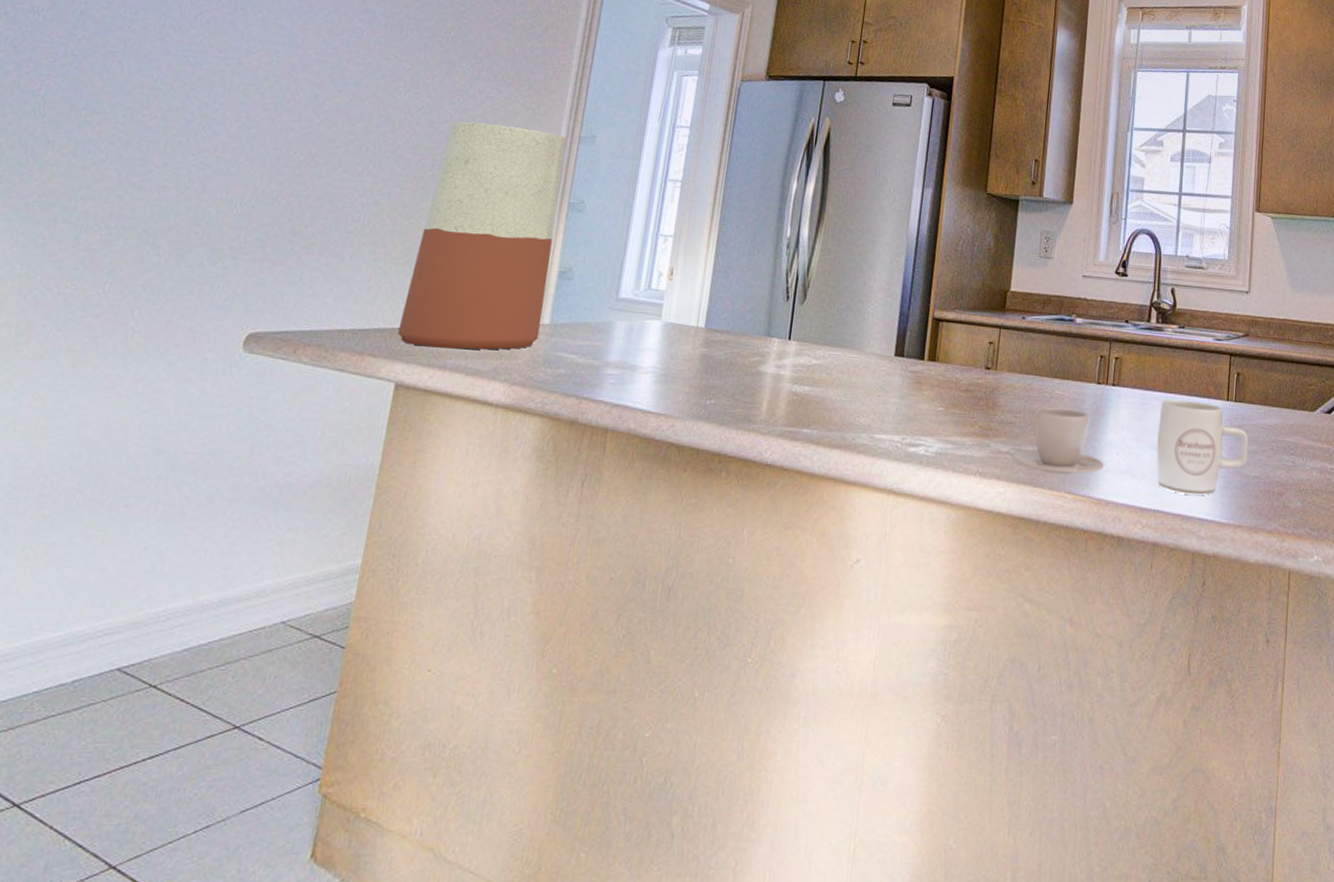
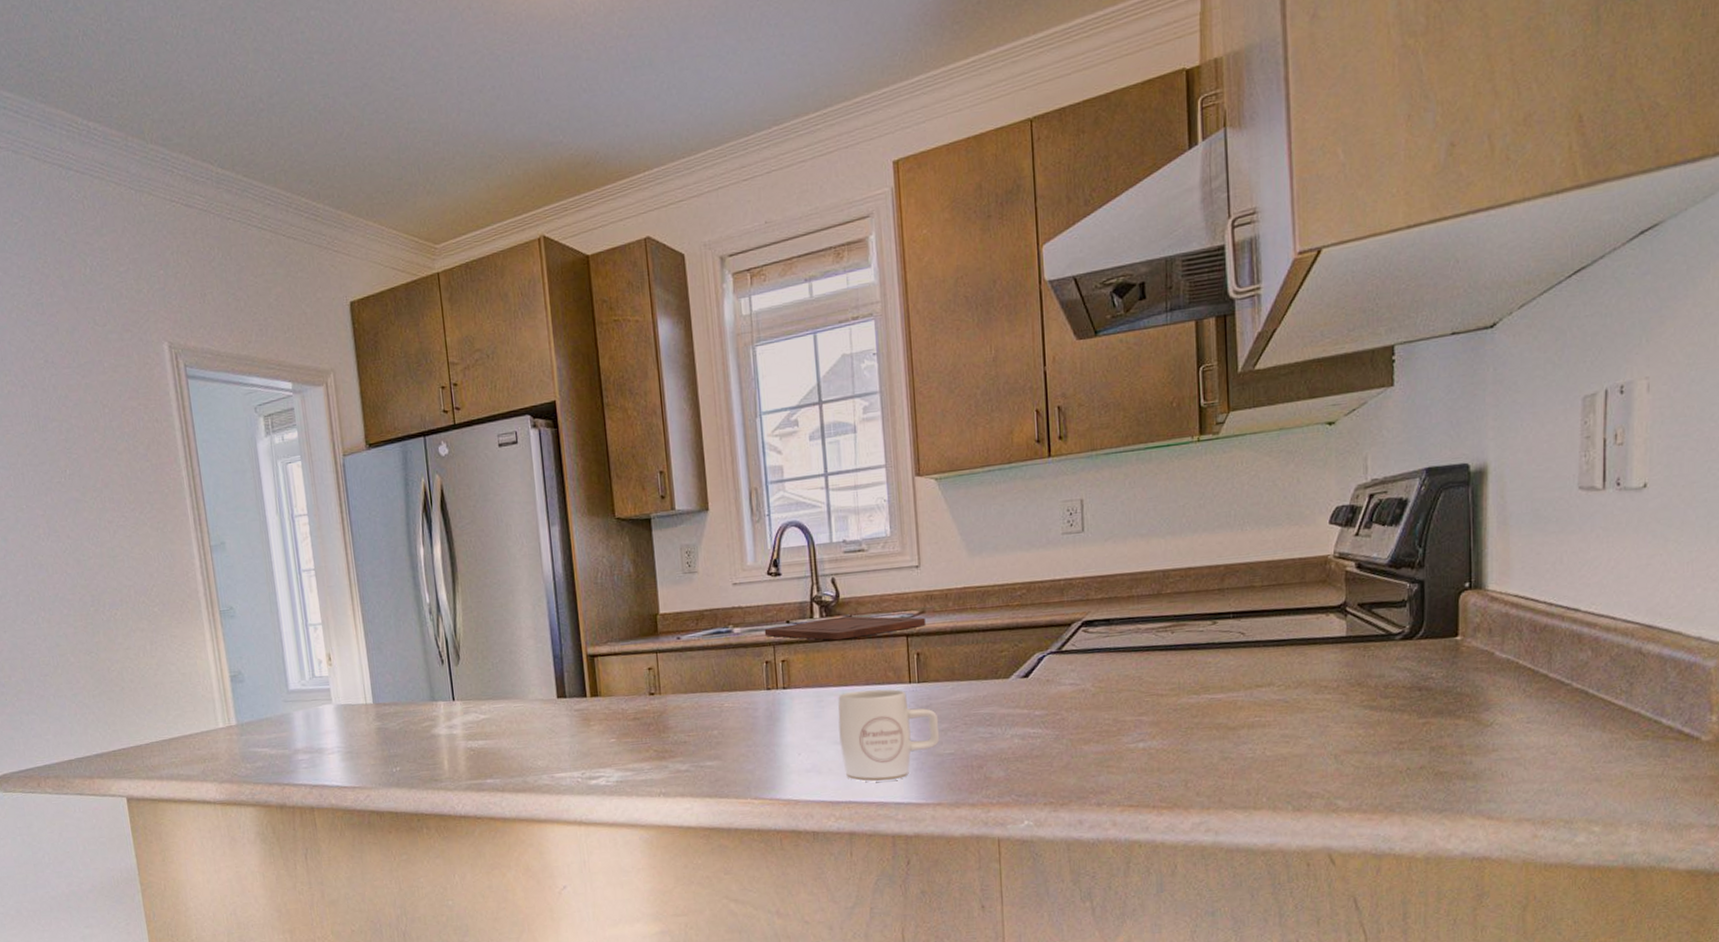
vase: present [397,121,567,350] -> none [94,548,231,763]
teacup: present [1011,406,1105,475] -> none [692,718,788,784]
cutting board: none [1103,324,1249,349] -> present [764,616,926,641]

